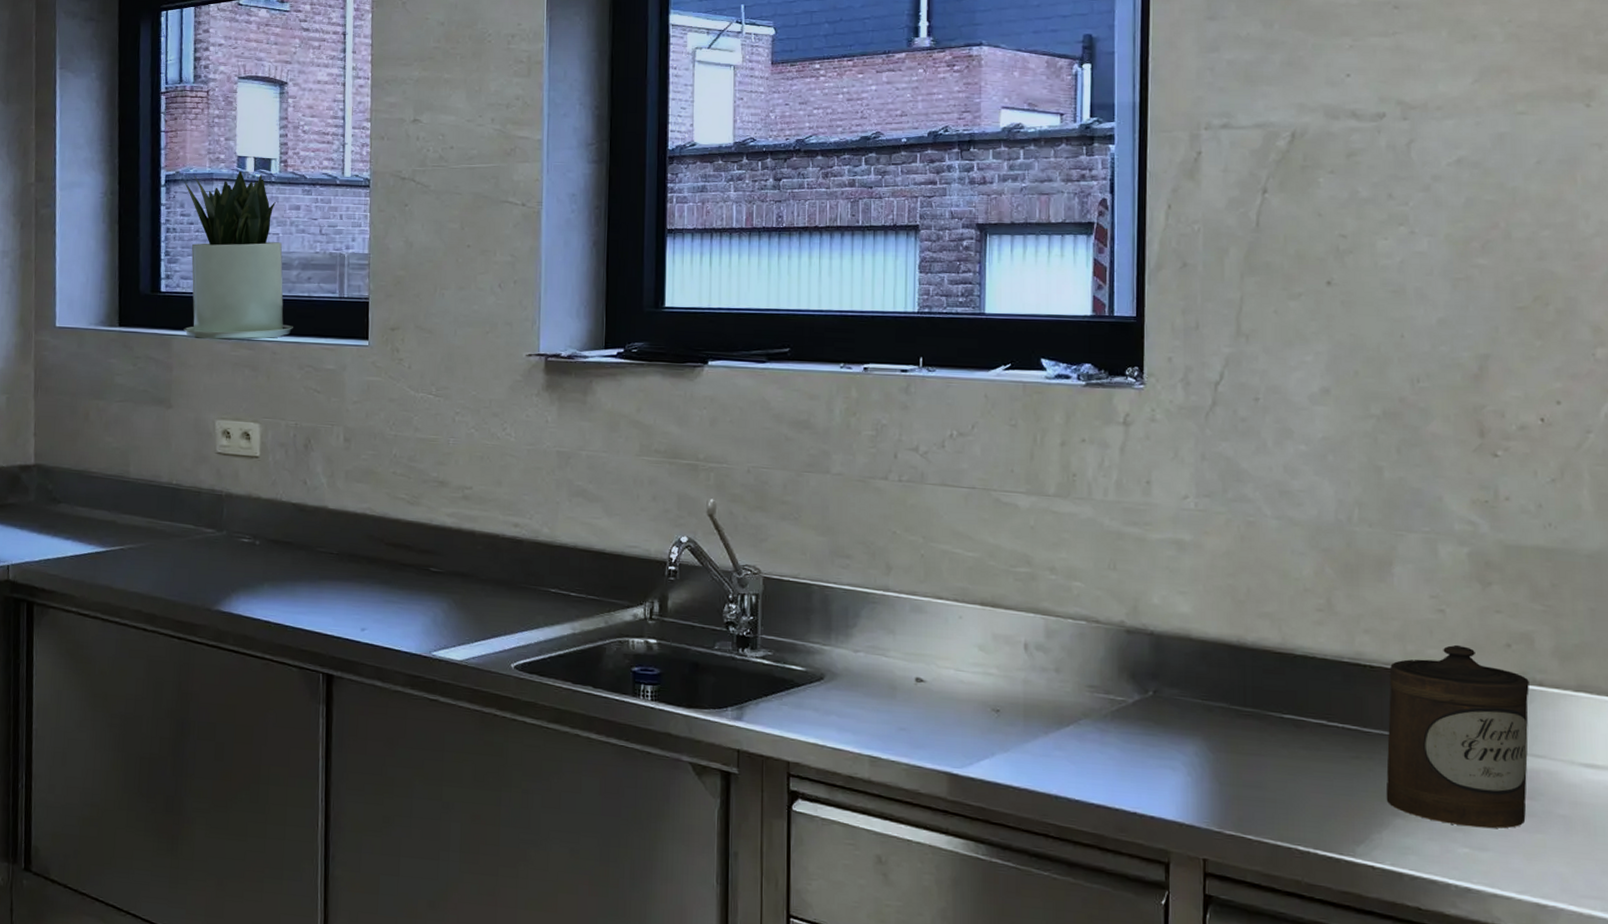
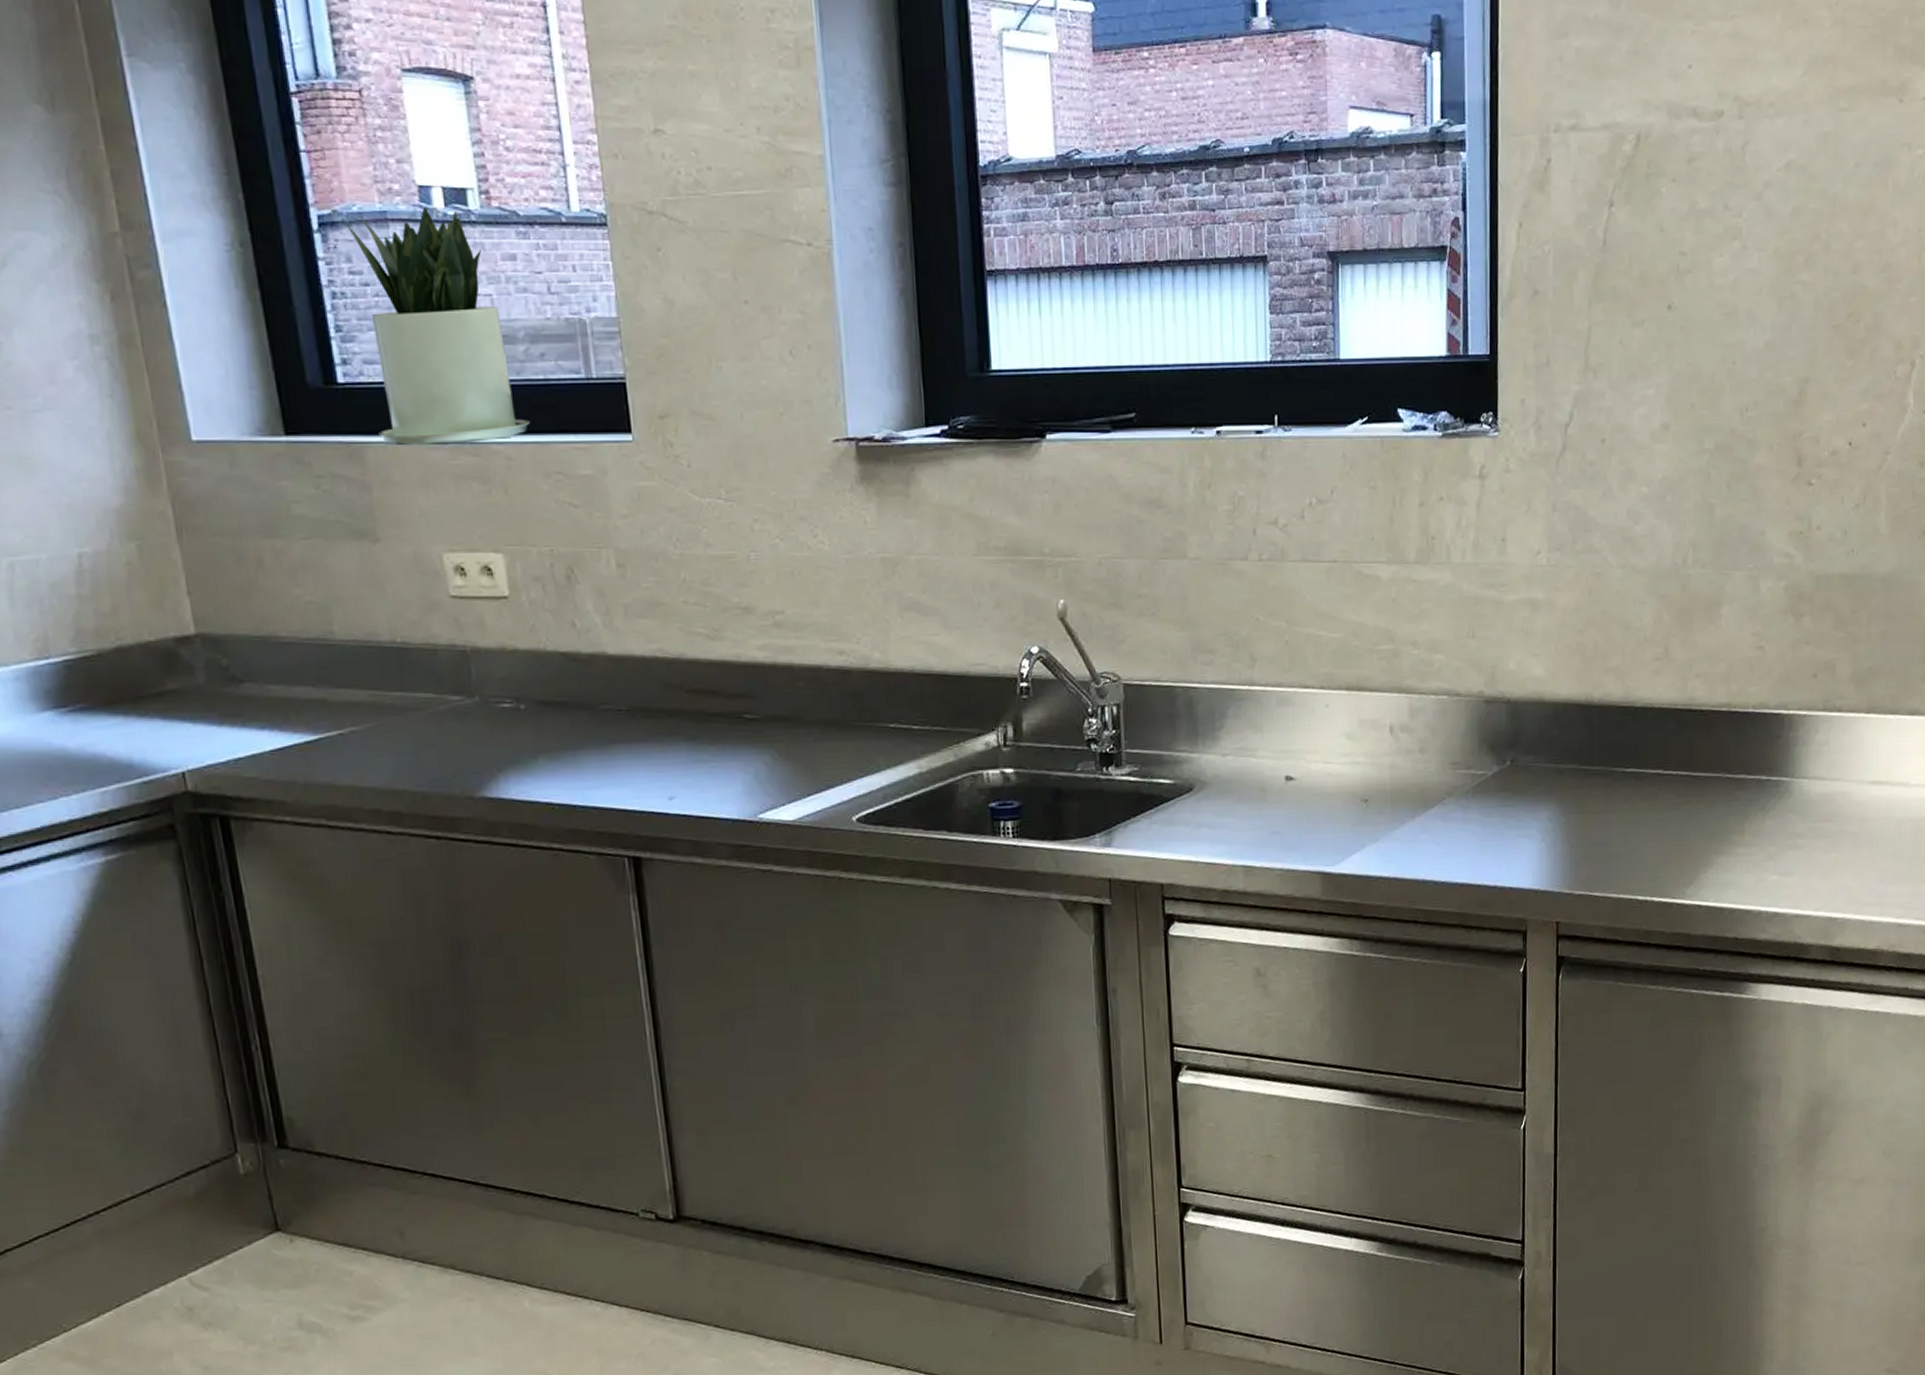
canister: present [1385,644,1529,829] -> none [1711,680,1830,855]

